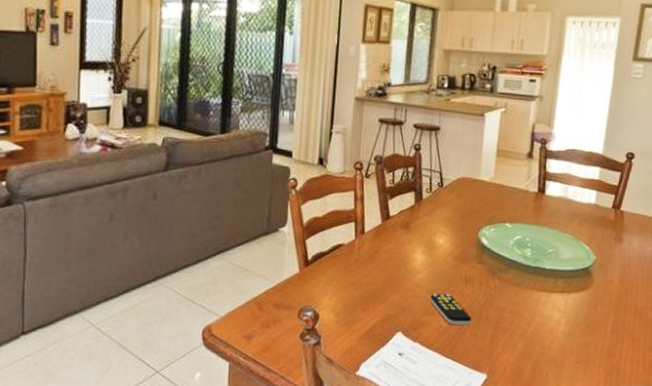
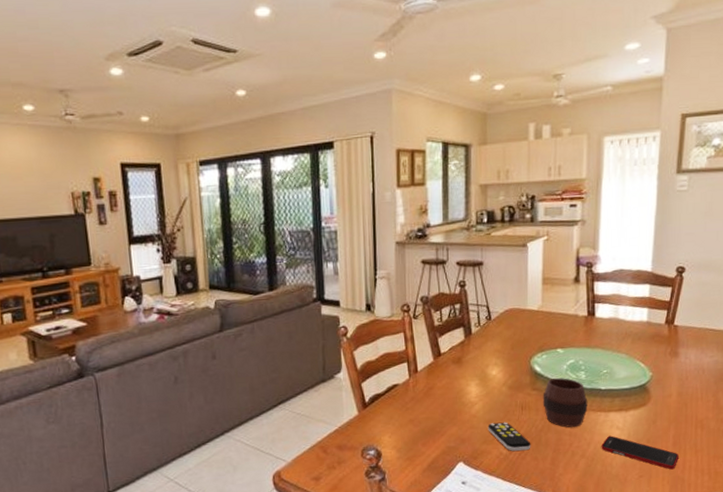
cup: none [487,252,532,306] -> present [543,377,588,428]
cell phone: none [541,317,617,358] -> present [601,435,680,470]

